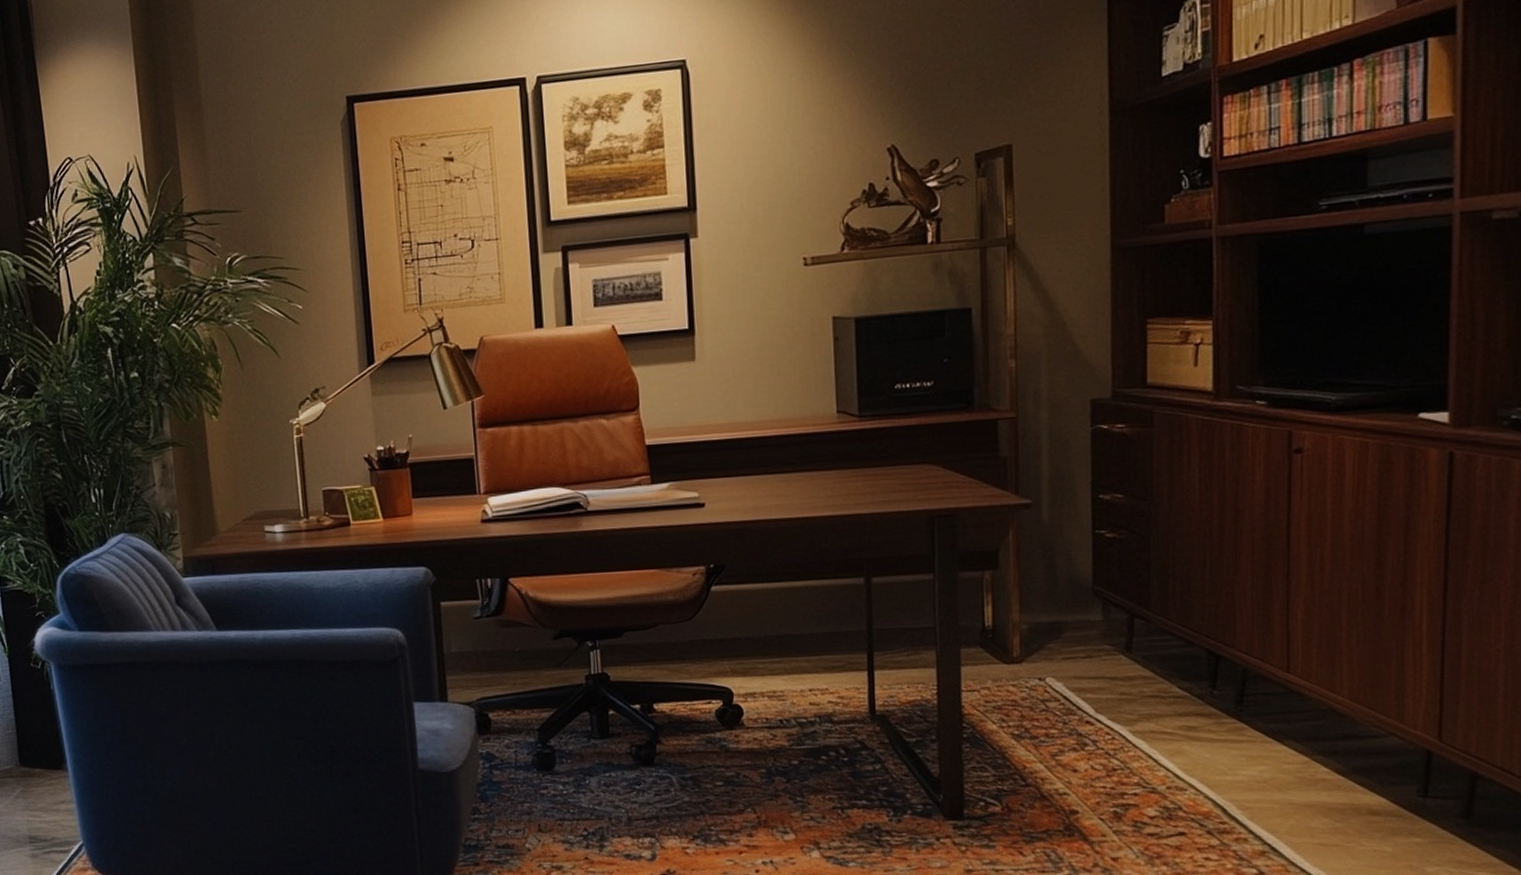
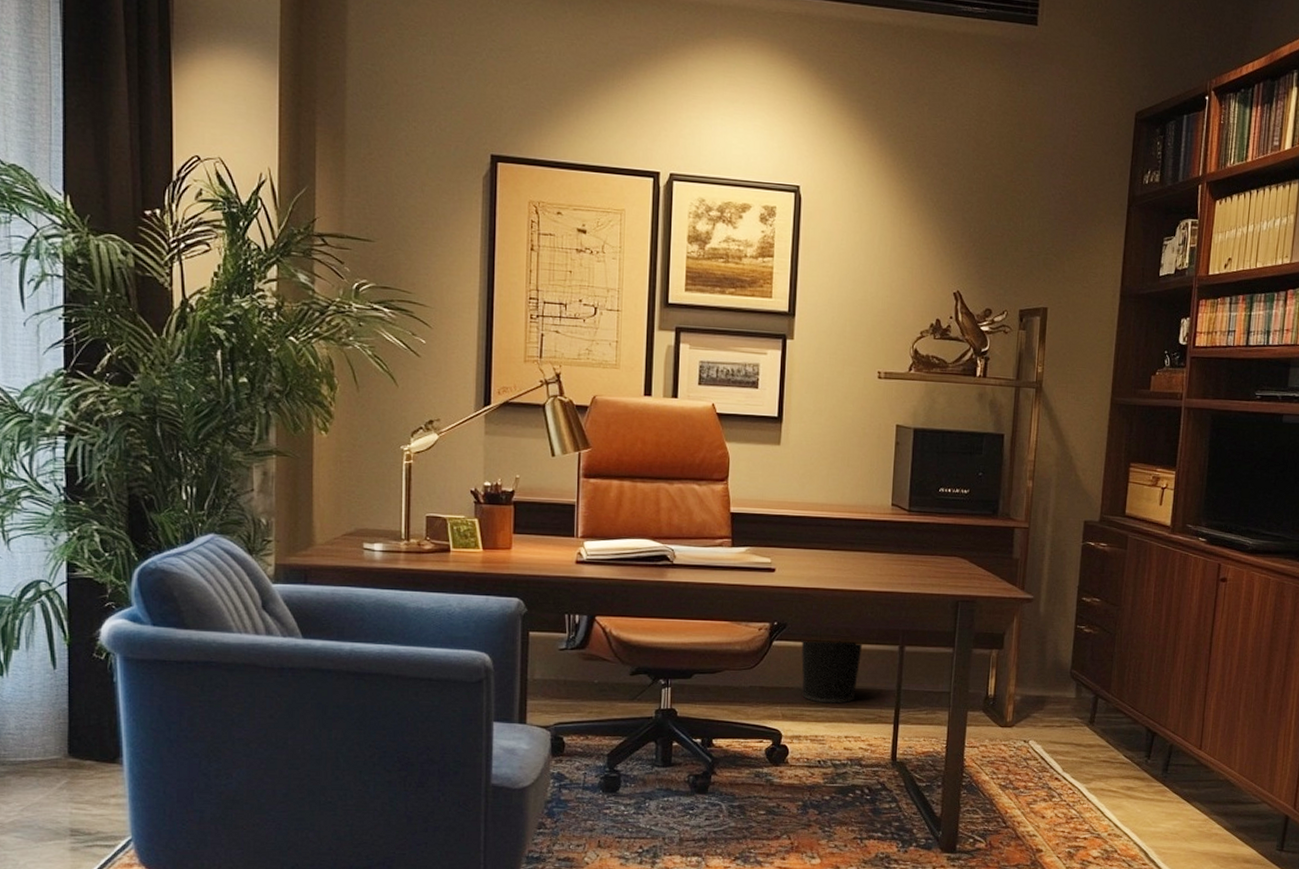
wastebasket: none [744,577,820,653] -> present [801,640,863,704]

